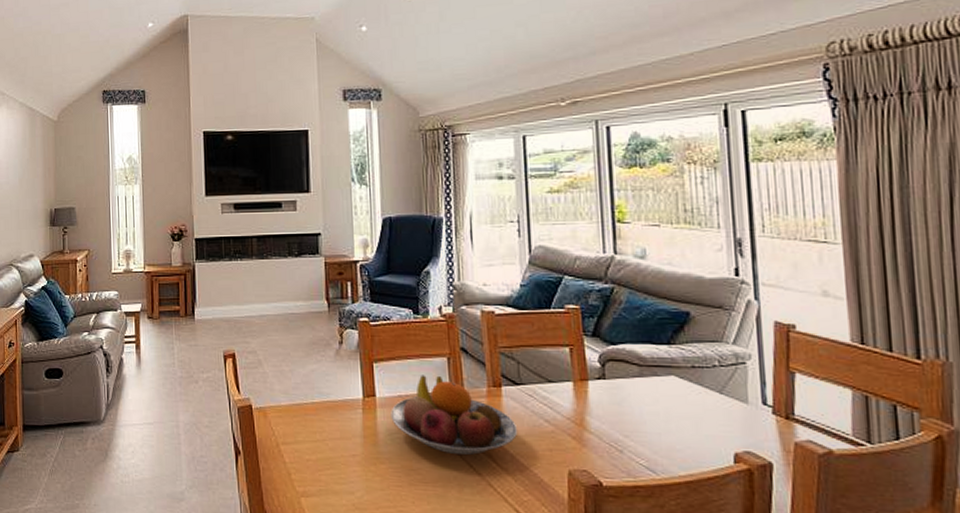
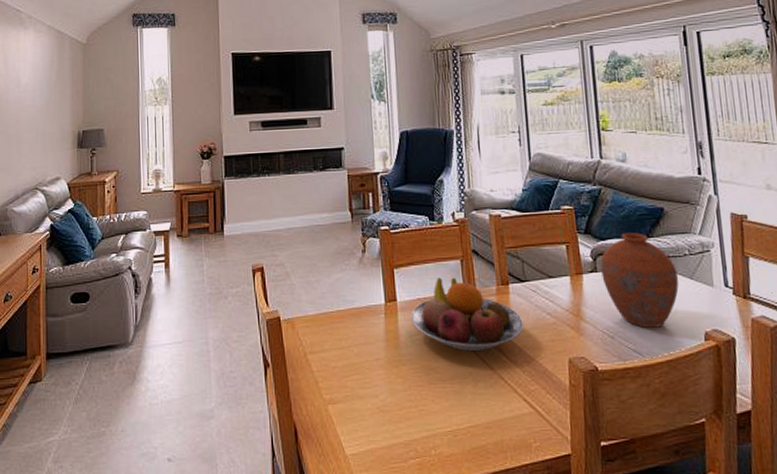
vase: none [610,338,704,445] -> present [600,233,679,328]

